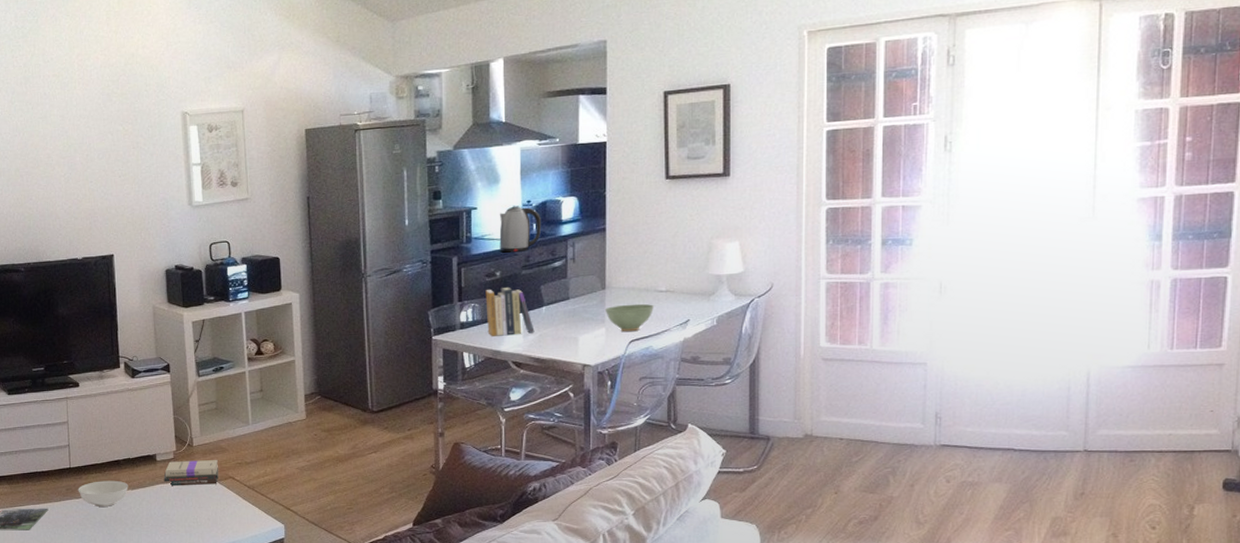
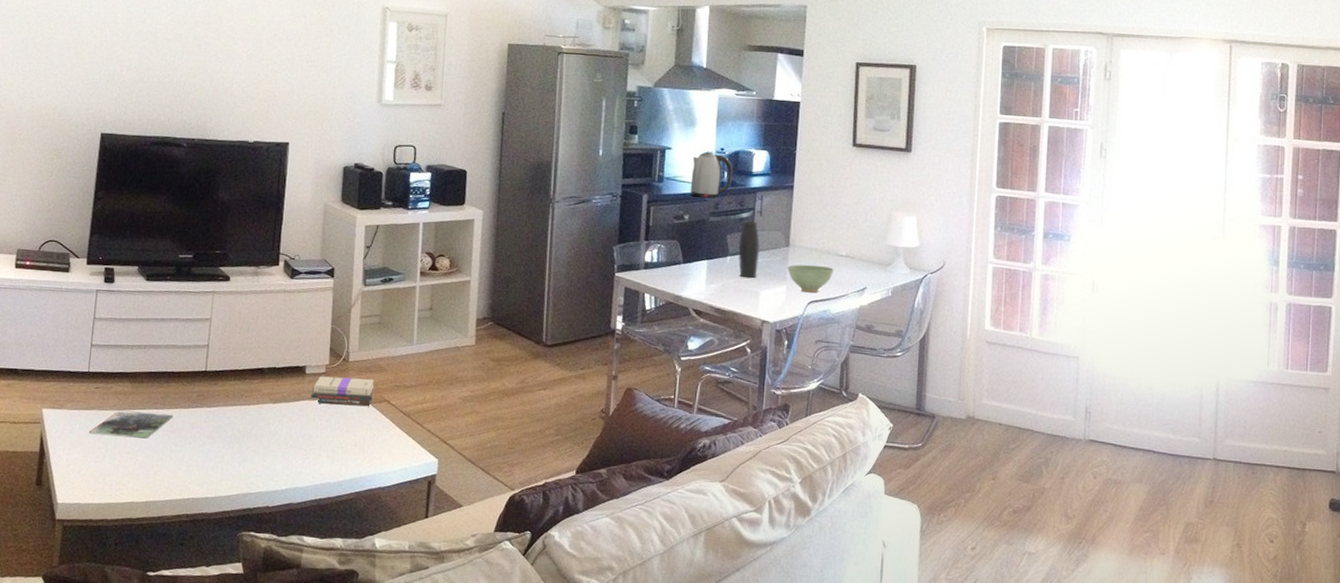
bowl: present [78,480,129,507] -> none [211,389,270,420]
books: present [485,286,535,336] -> none [671,231,718,282]
vase: none [553,268,575,326] -> present [738,220,760,279]

